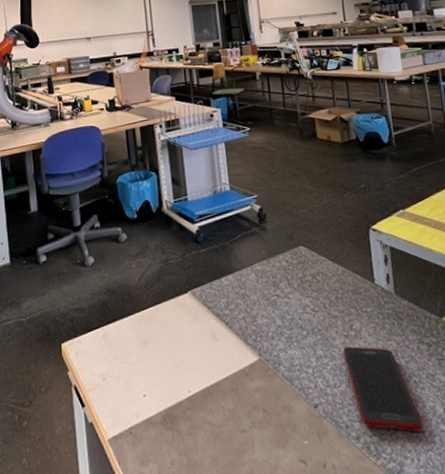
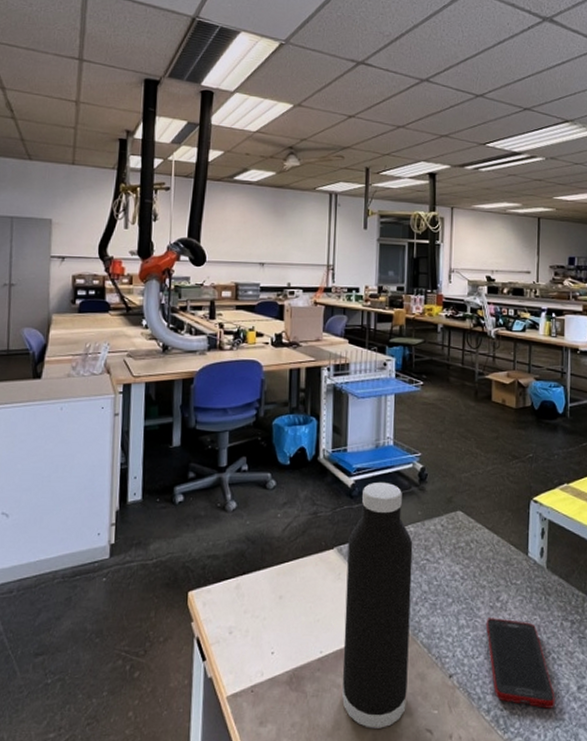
water bottle: none [200,225,277,462] -> present [342,481,413,729]

